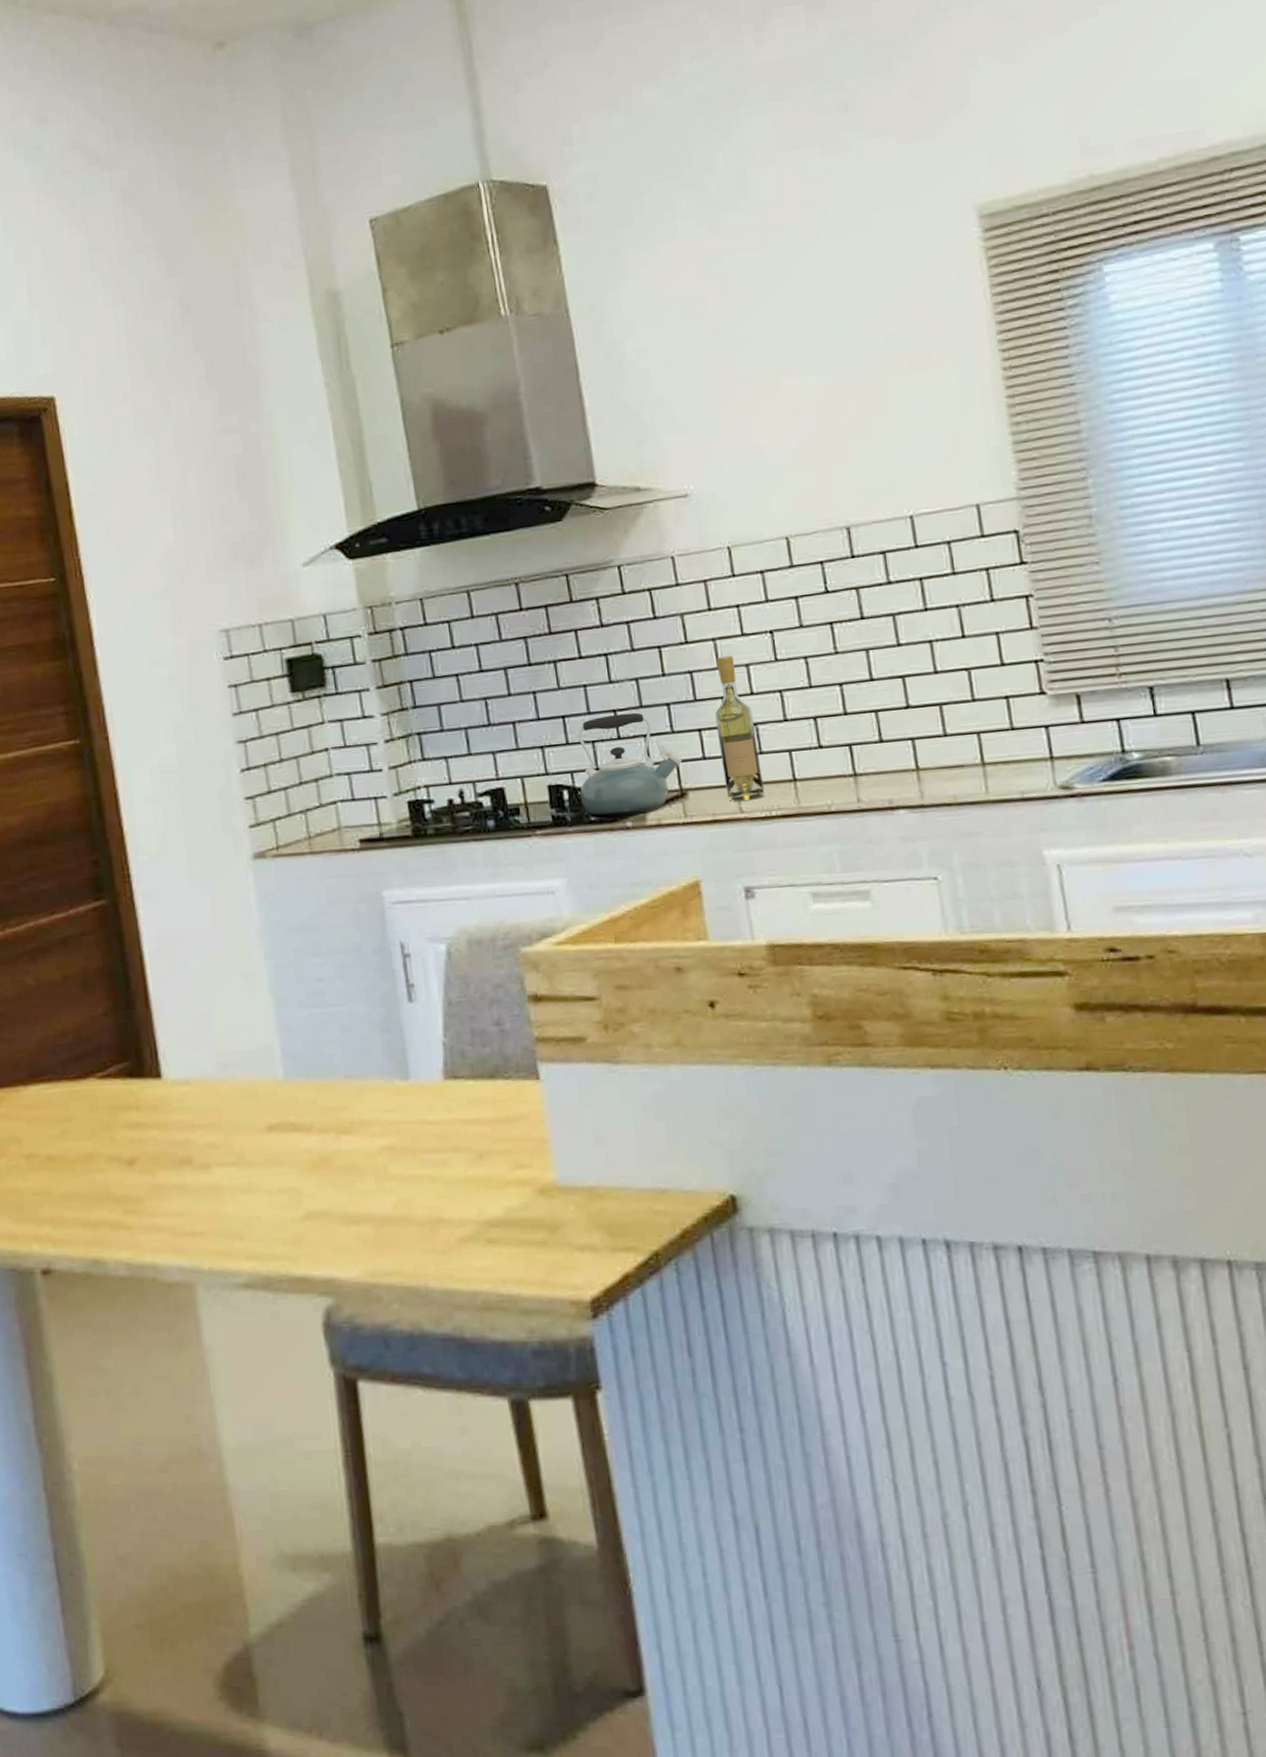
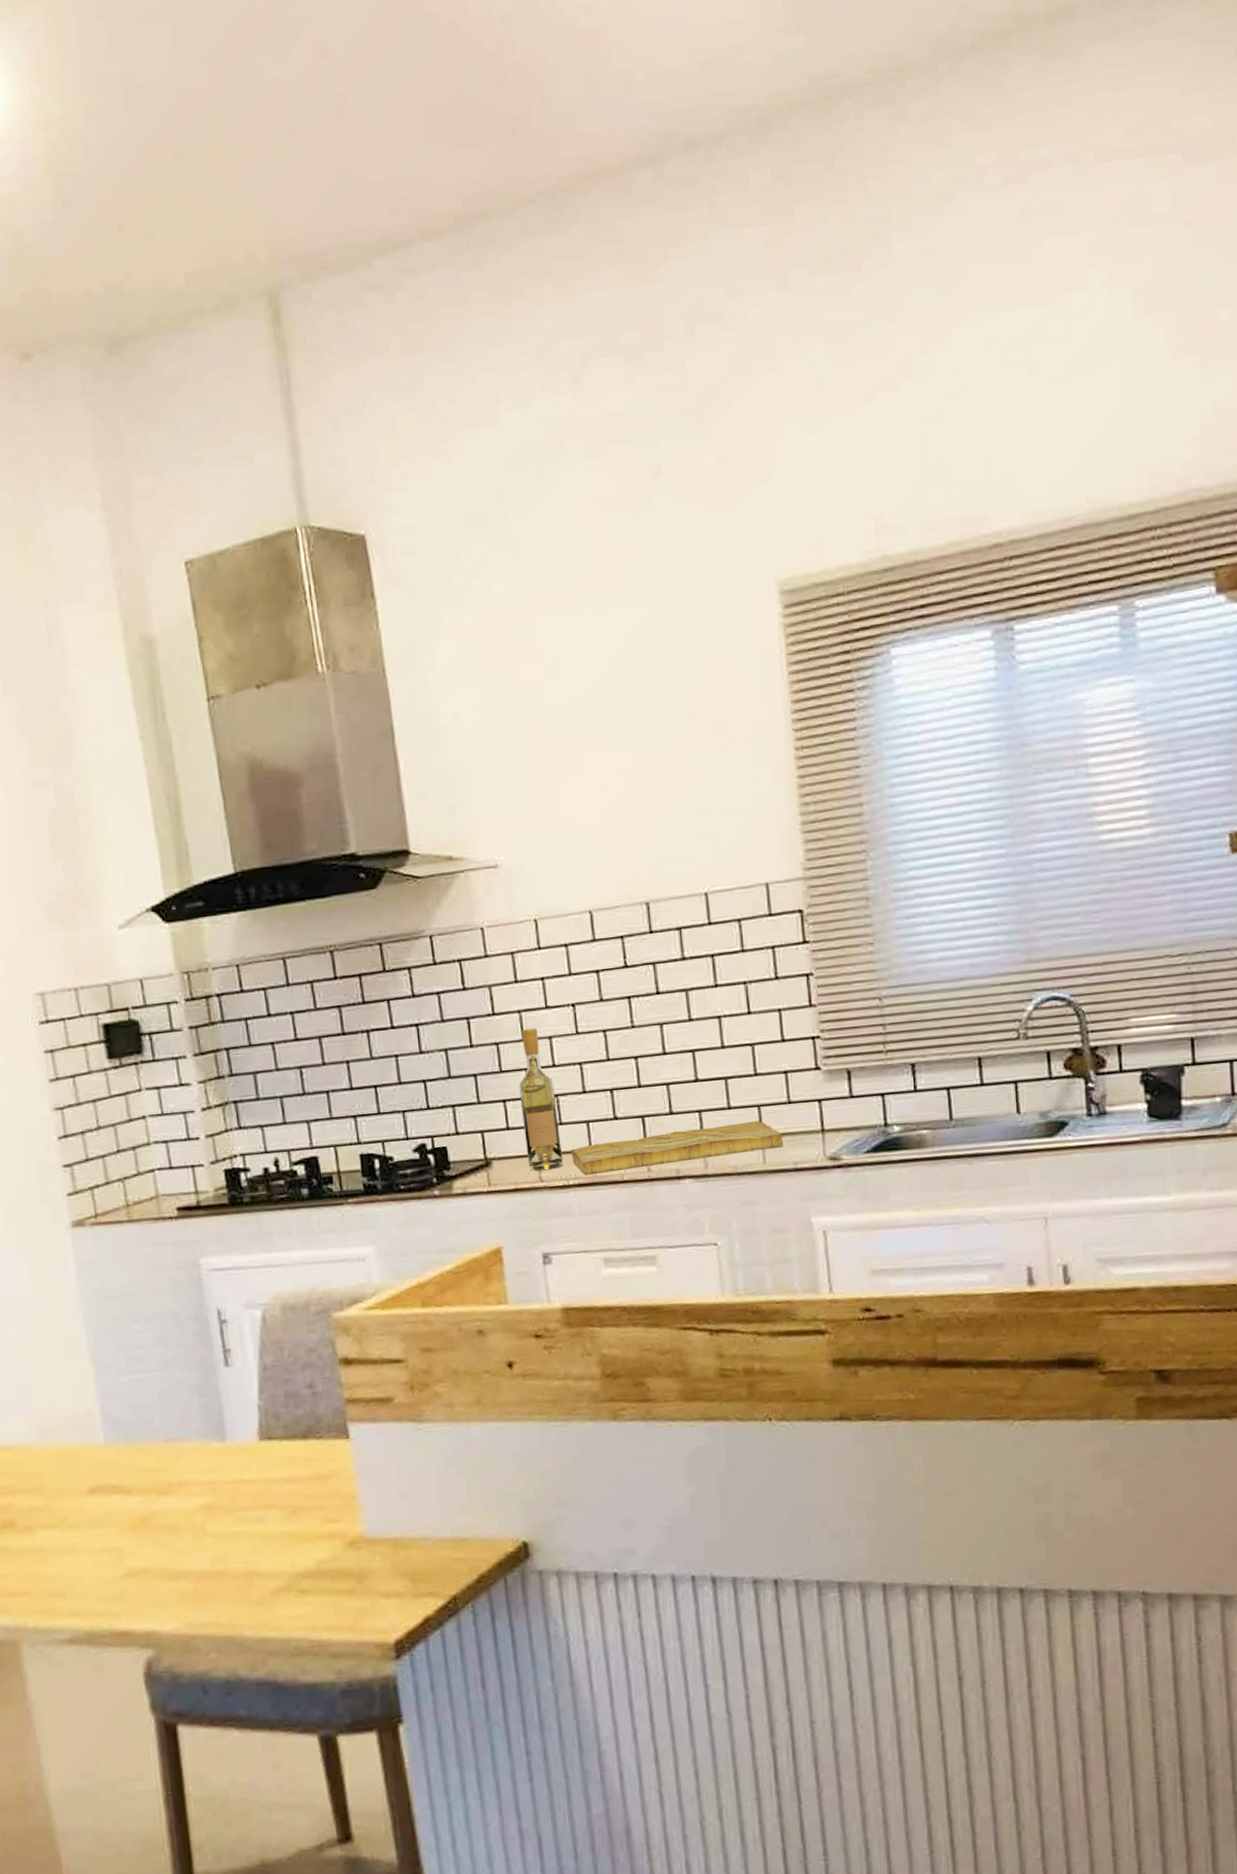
kettle: present [577,712,683,820] -> none [389,1083,488,1188]
cutting board: none [773,748,1008,807] -> present [571,1120,783,1176]

